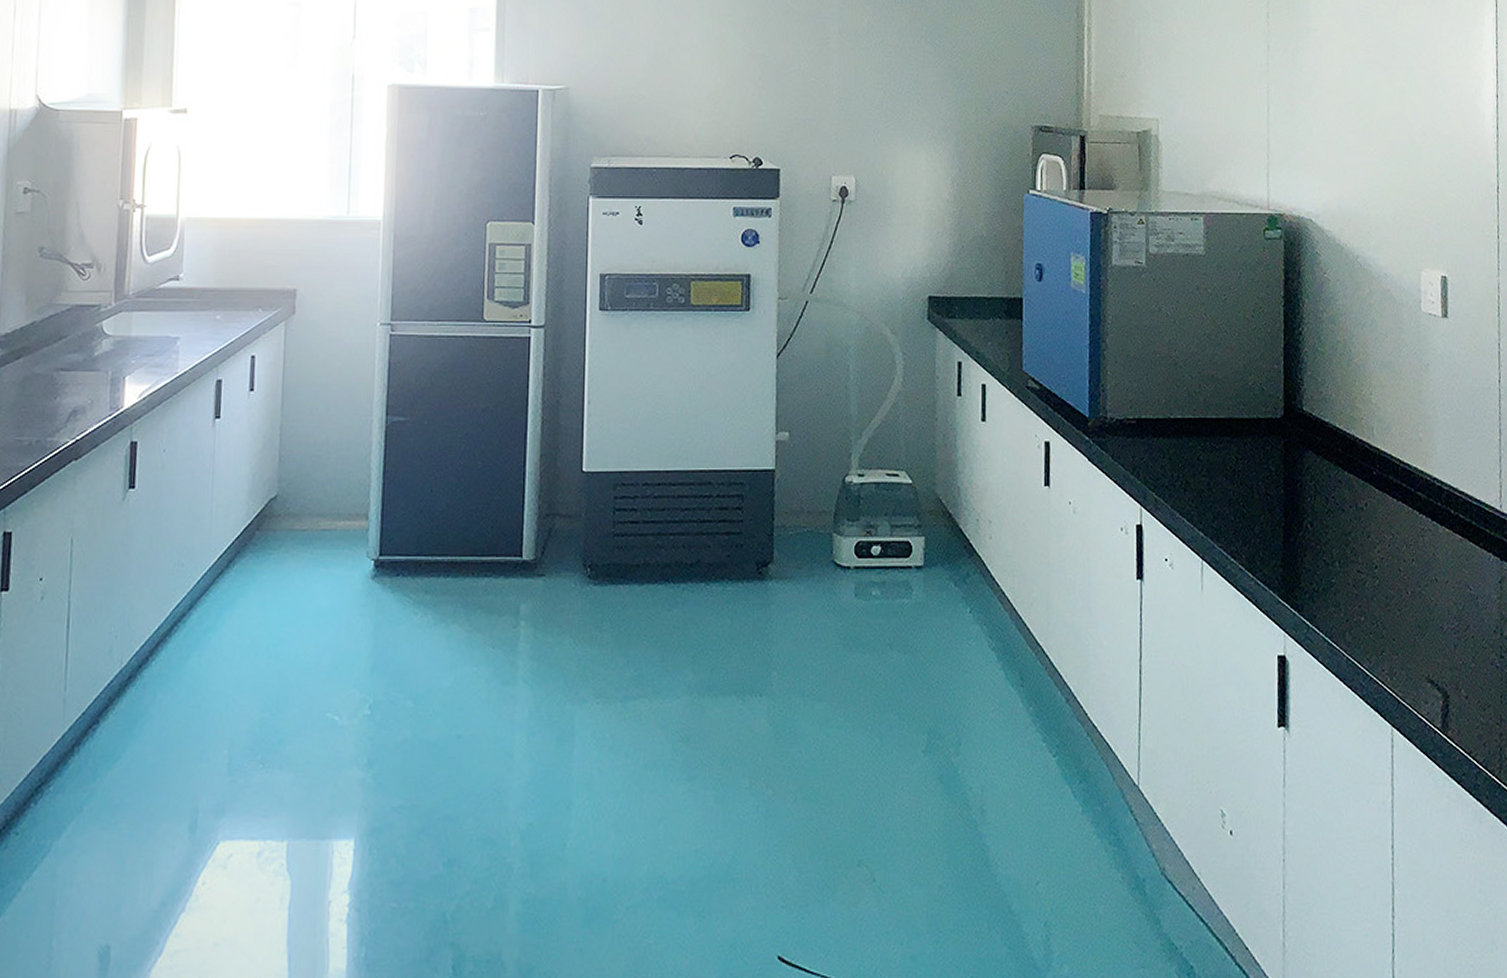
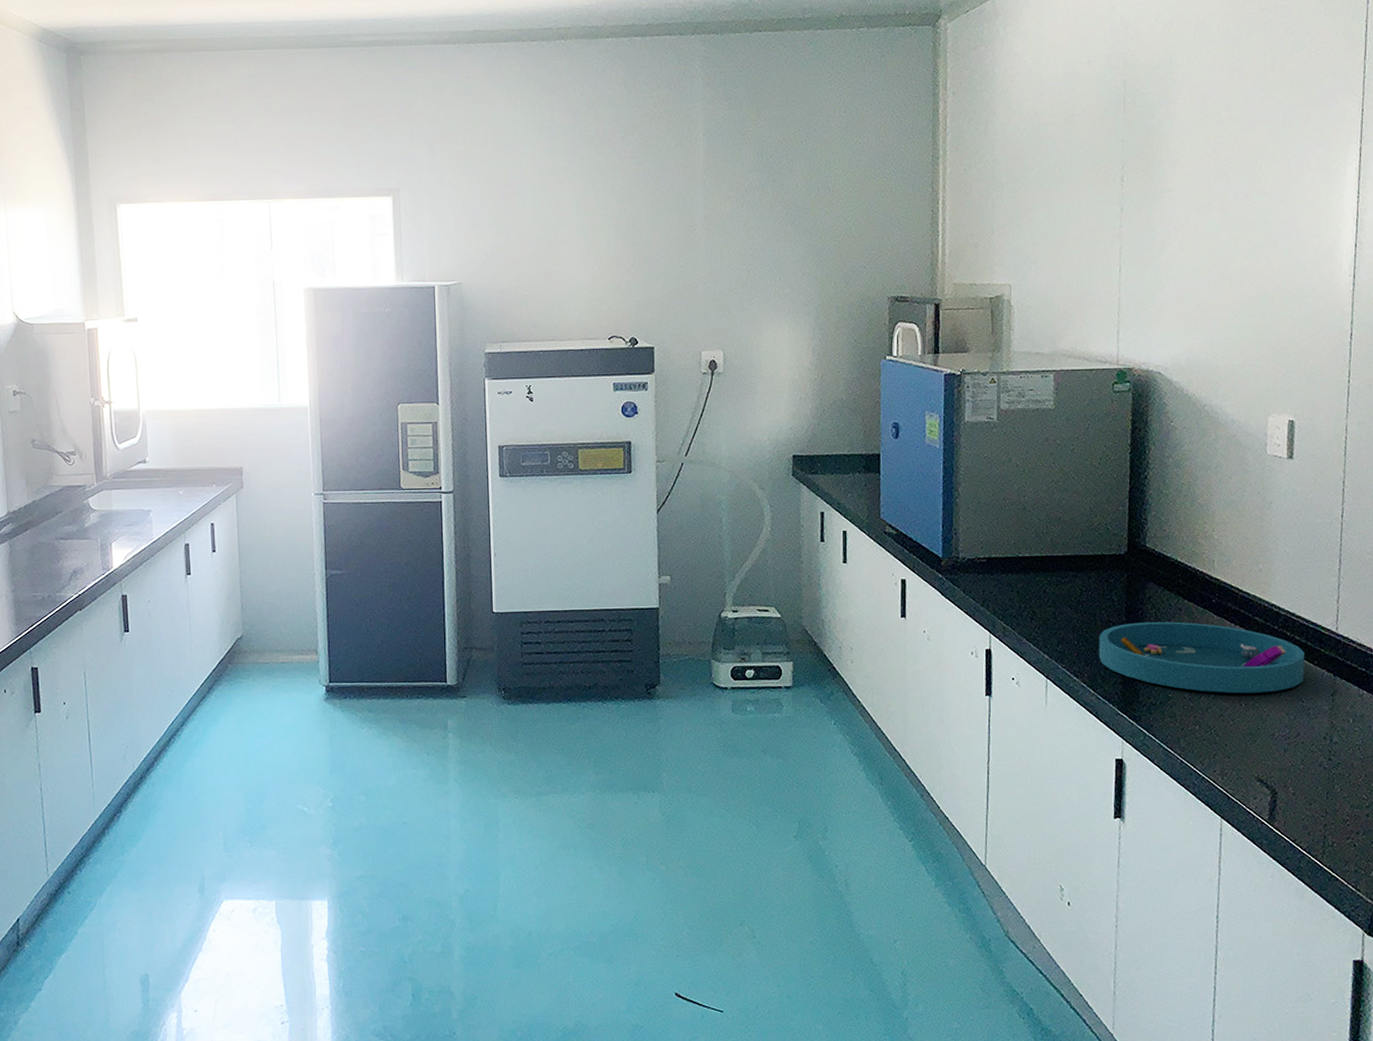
storage tray: none [1256,495,1471,580] -> present [1099,621,1305,694]

